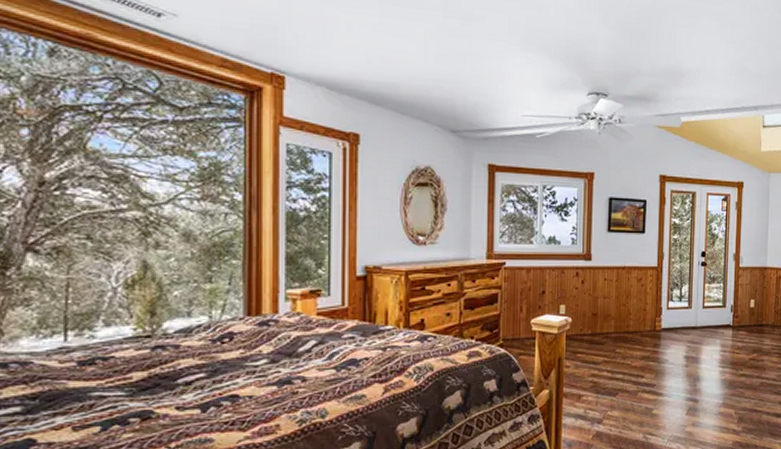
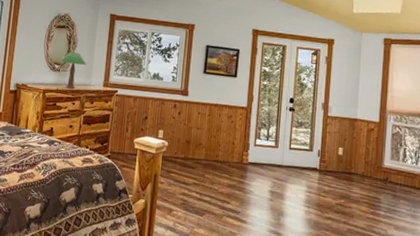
table lamp: none [425,217,462,266] -> present [60,51,87,89]

